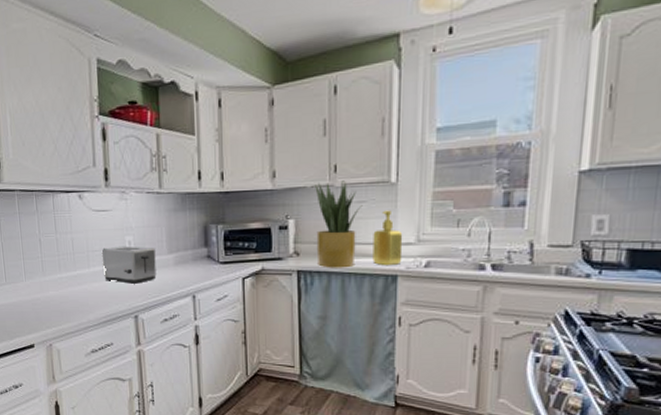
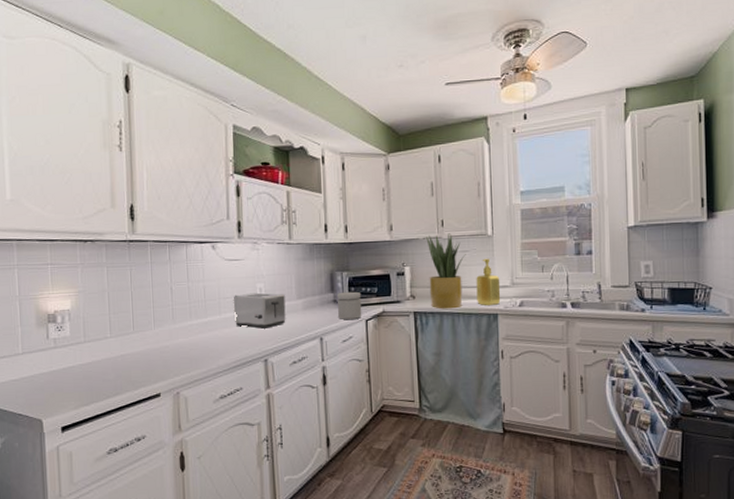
jar: none [212,246,239,278] -> present [337,291,362,320]

